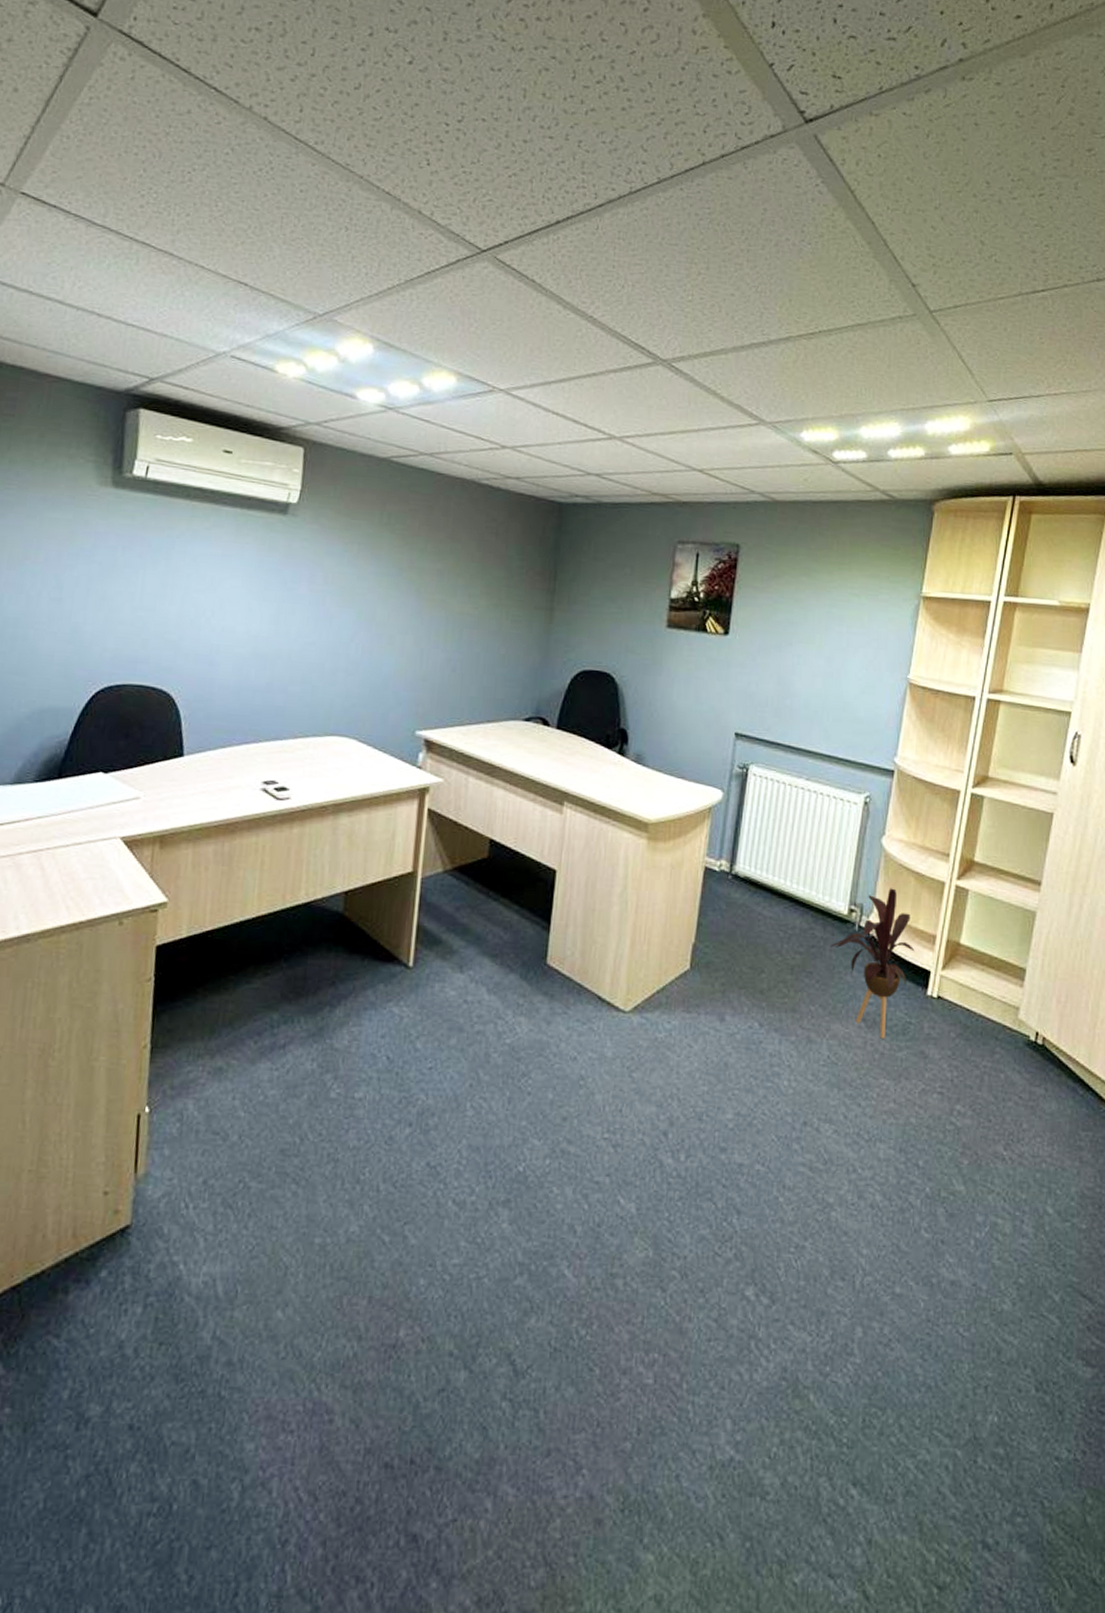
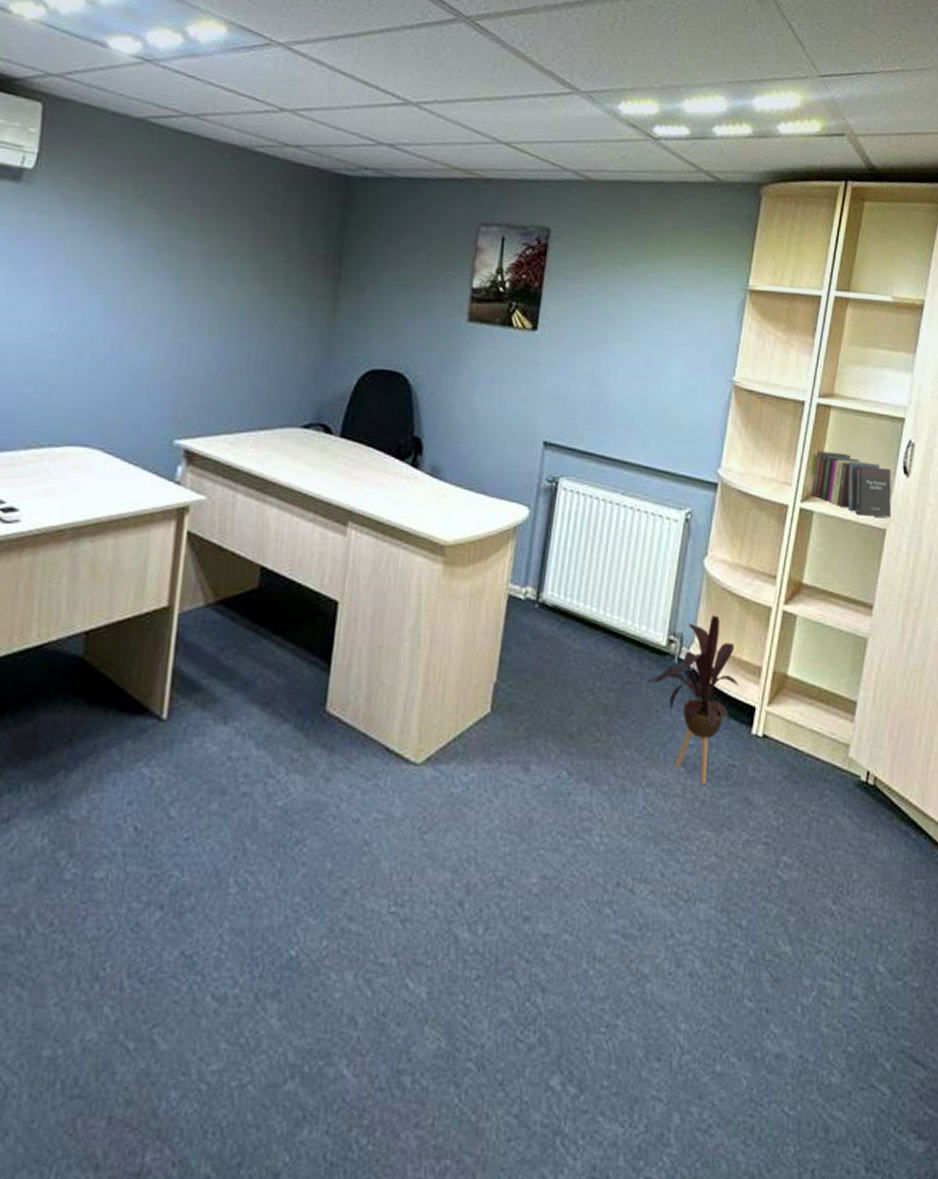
books: none [979,742,1058,802] -> present [808,451,891,517]

